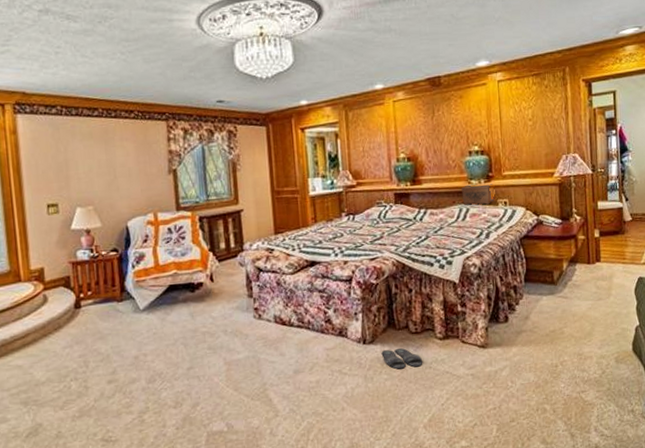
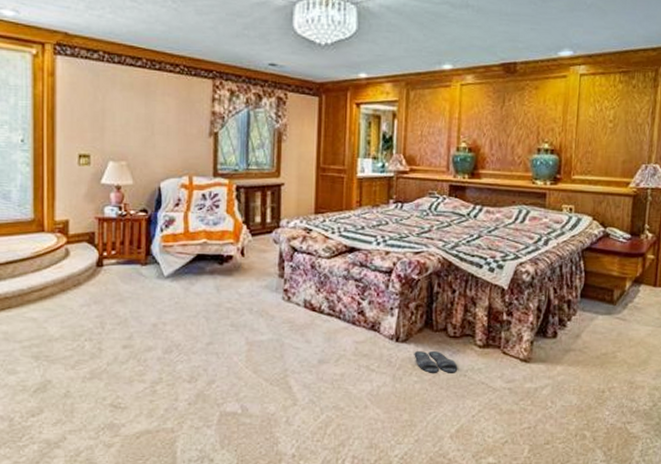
decorative box: present [461,184,495,206] -> none [523,185,559,209]

